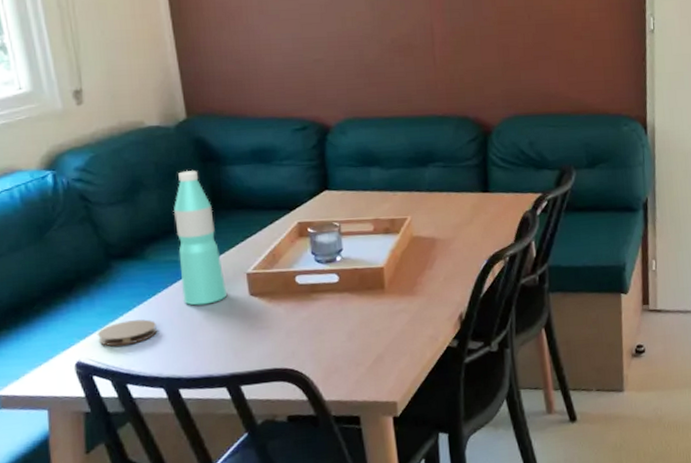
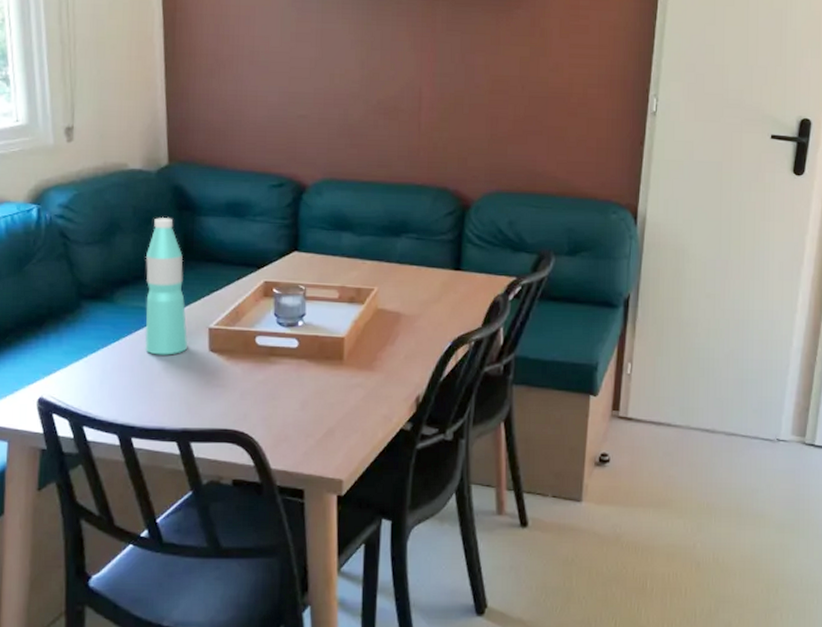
coaster: present [97,319,157,347] -> none [60,362,117,387]

